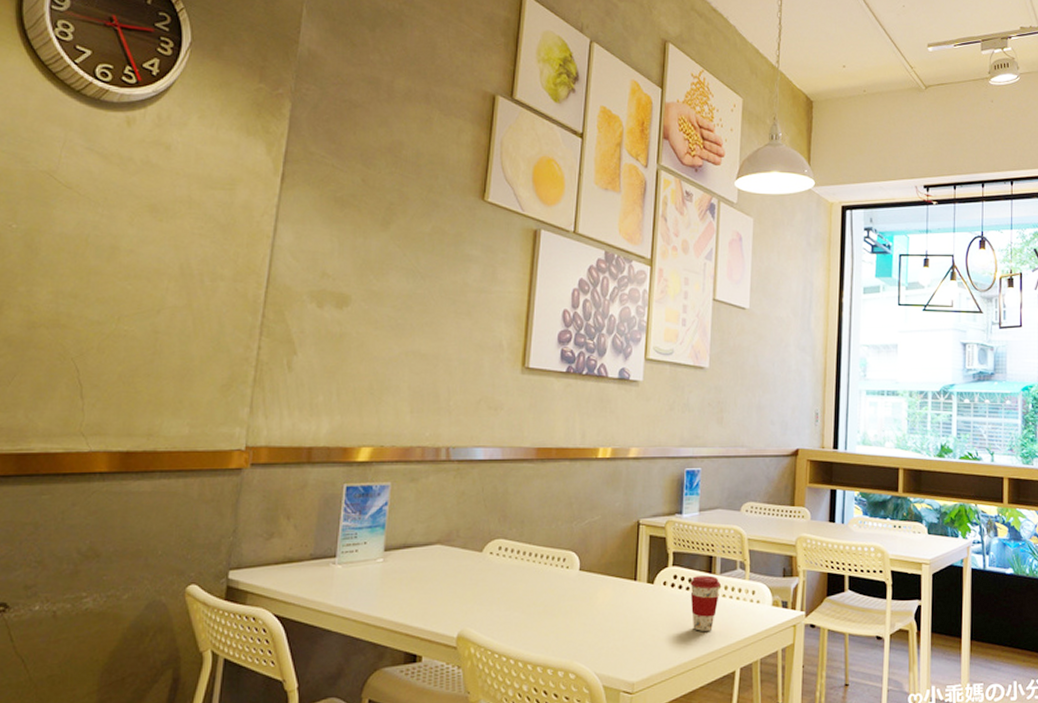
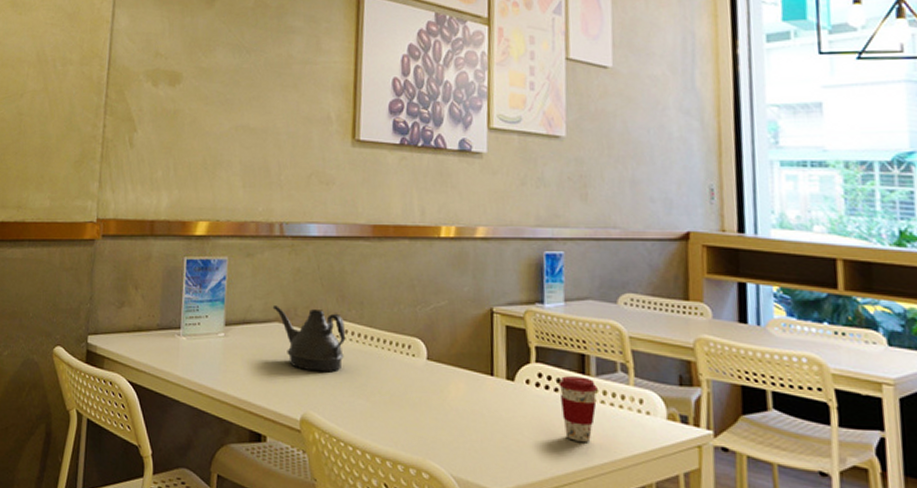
teapot: none [434,528,506,590] -> present [272,306,346,373]

